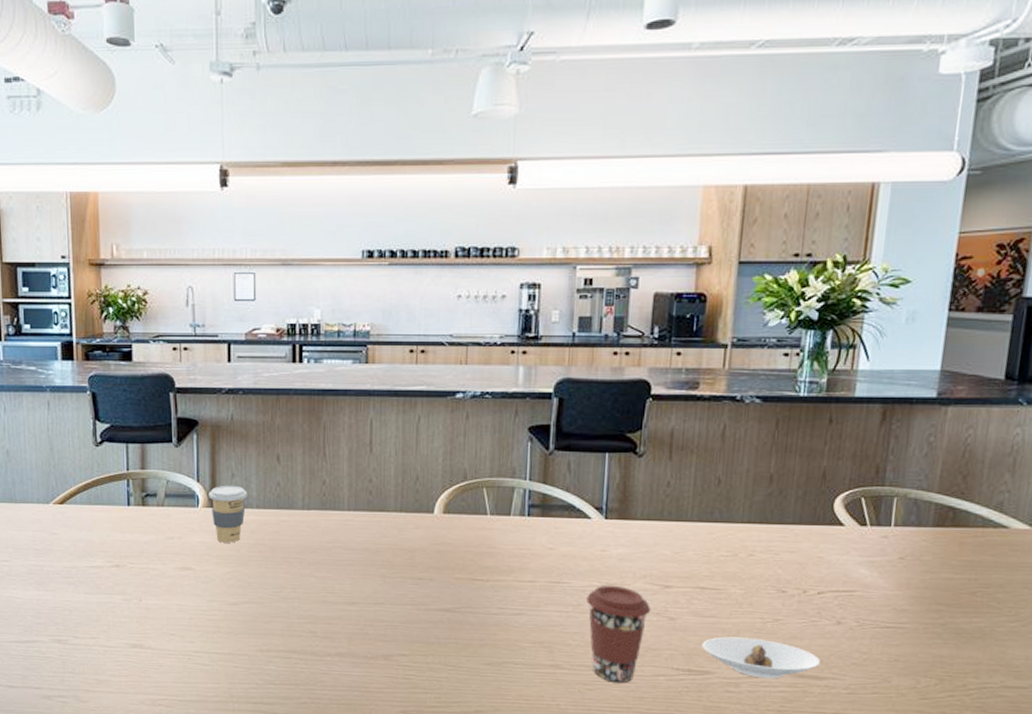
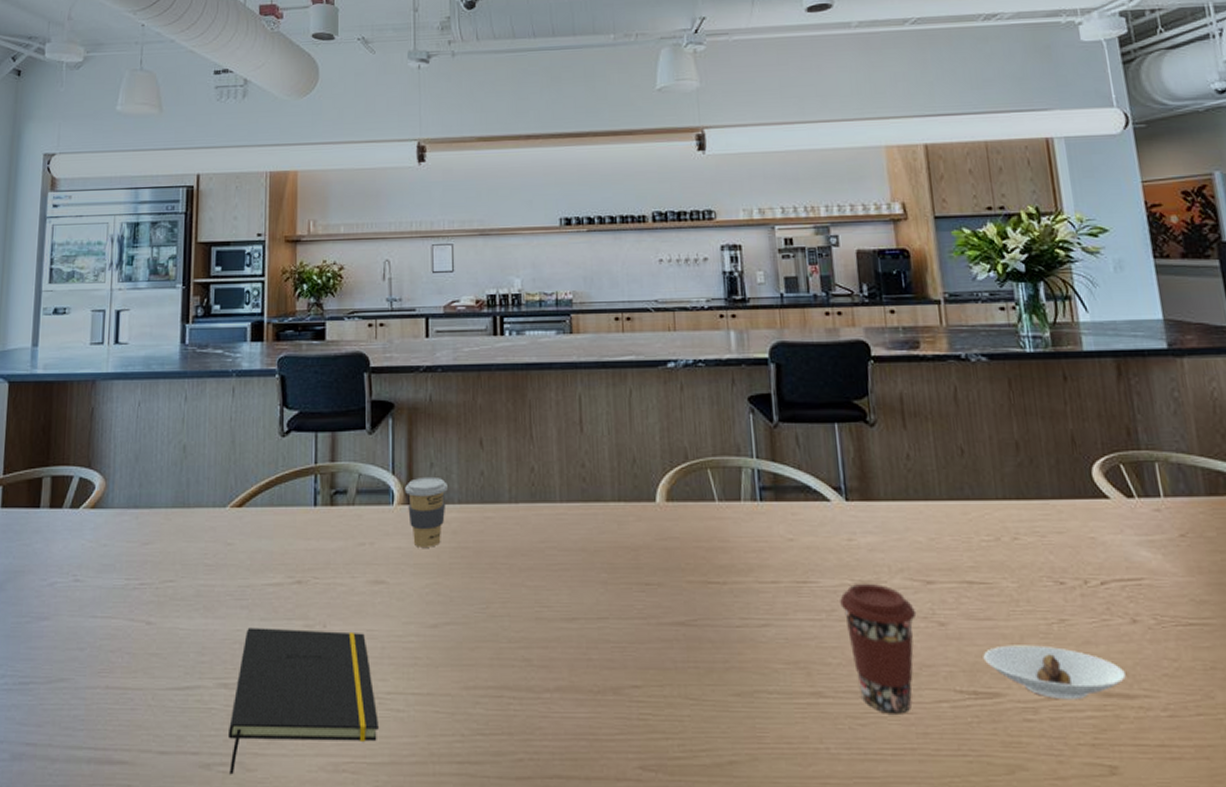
notepad: none [64,599,188,704] -> present [229,628,378,775]

